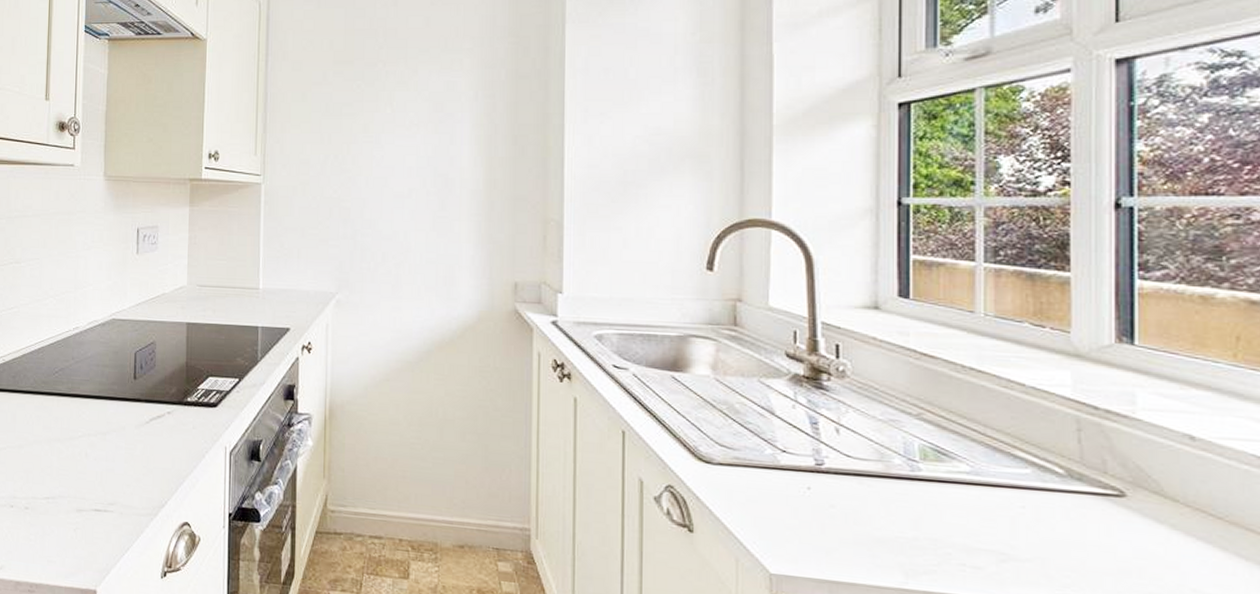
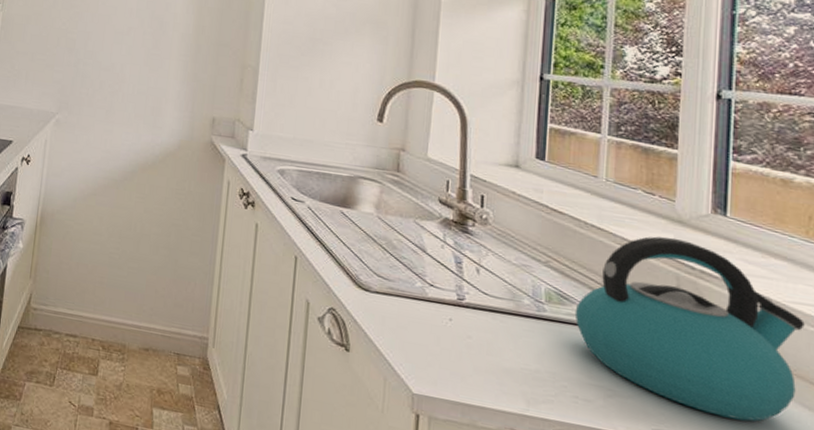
kettle: none [956,374,1236,578] -> present [574,236,805,422]

